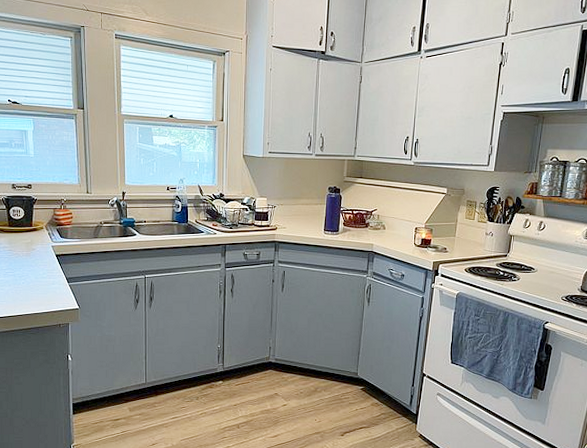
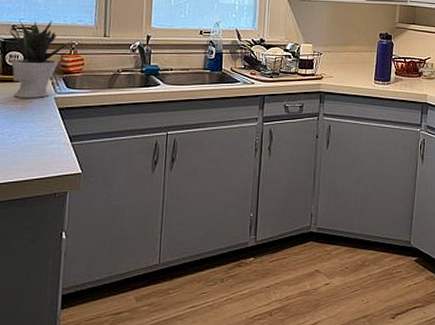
potted plant: none [9,179,63,246] -> present [8,20,74,98]

